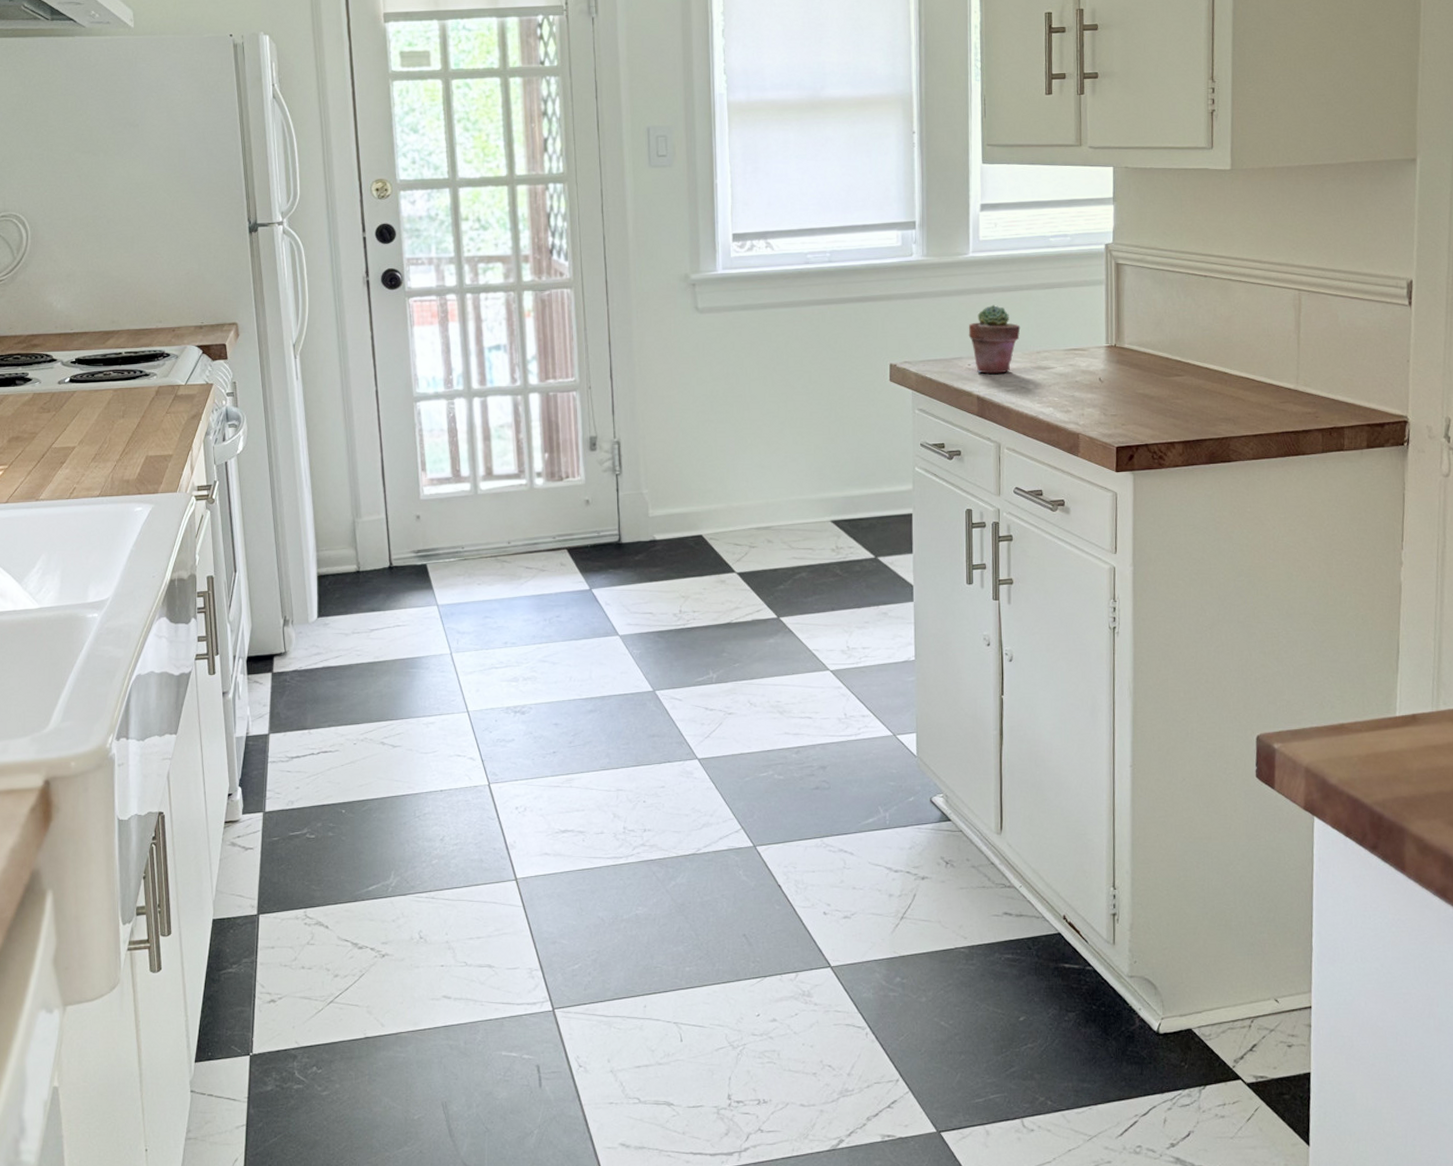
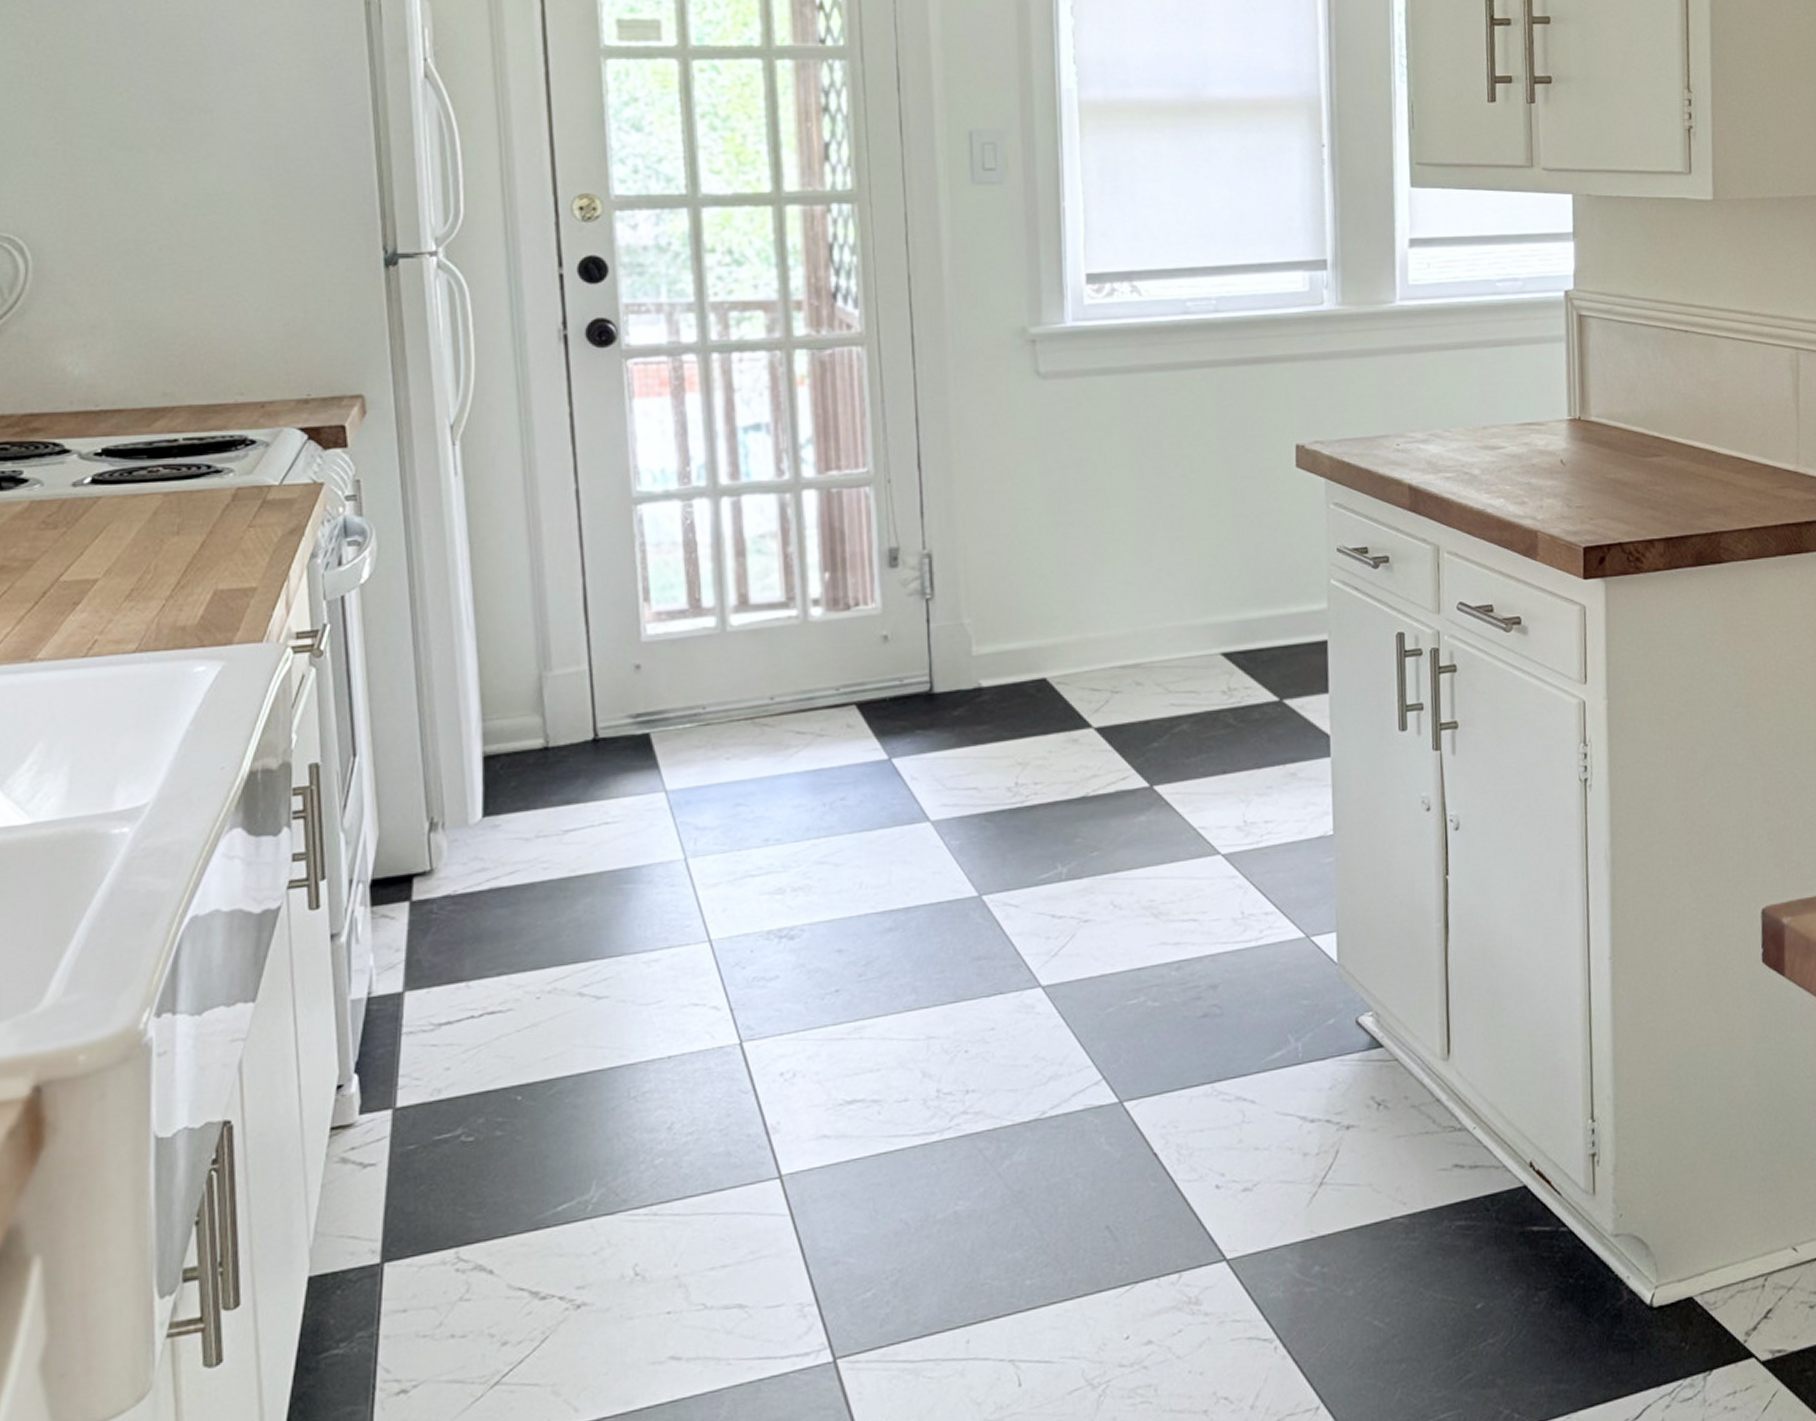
potted succulent: present [968,304,1021,374] -> none [1396,367,1462,456]

